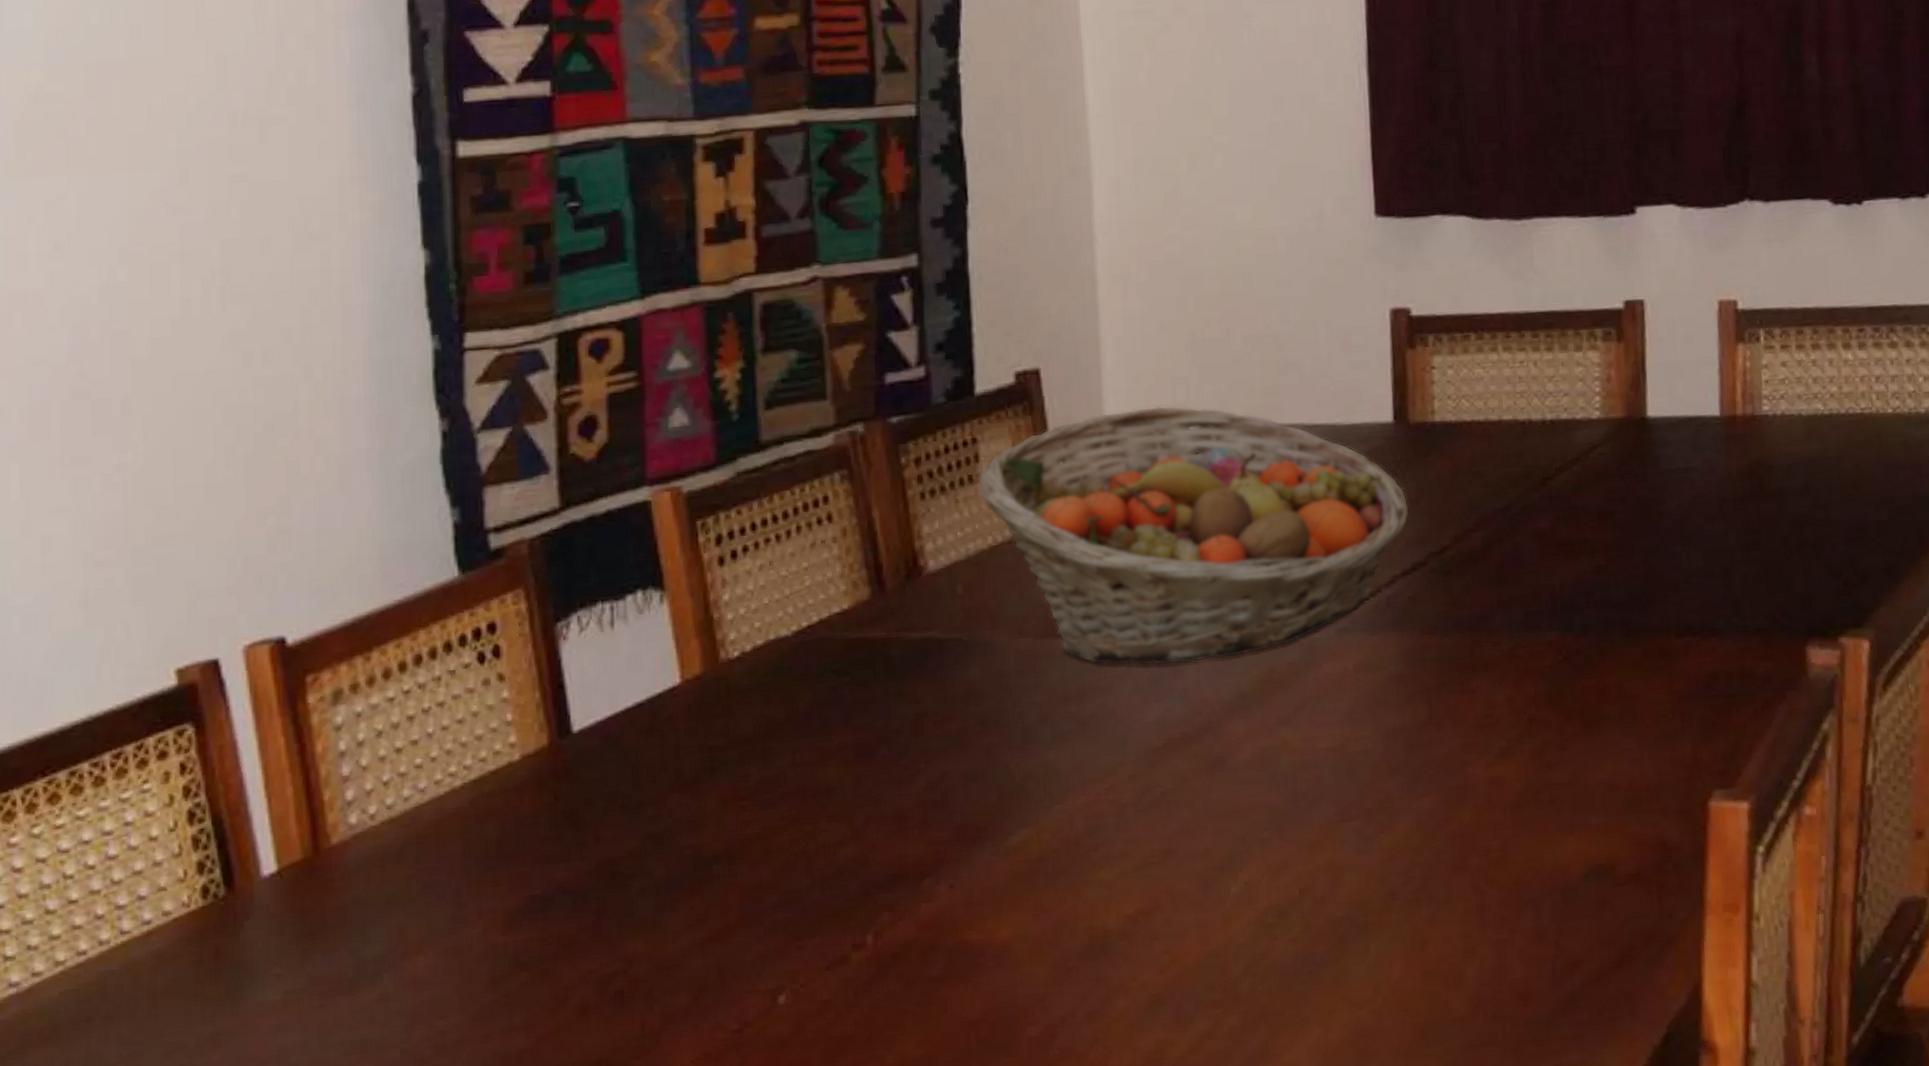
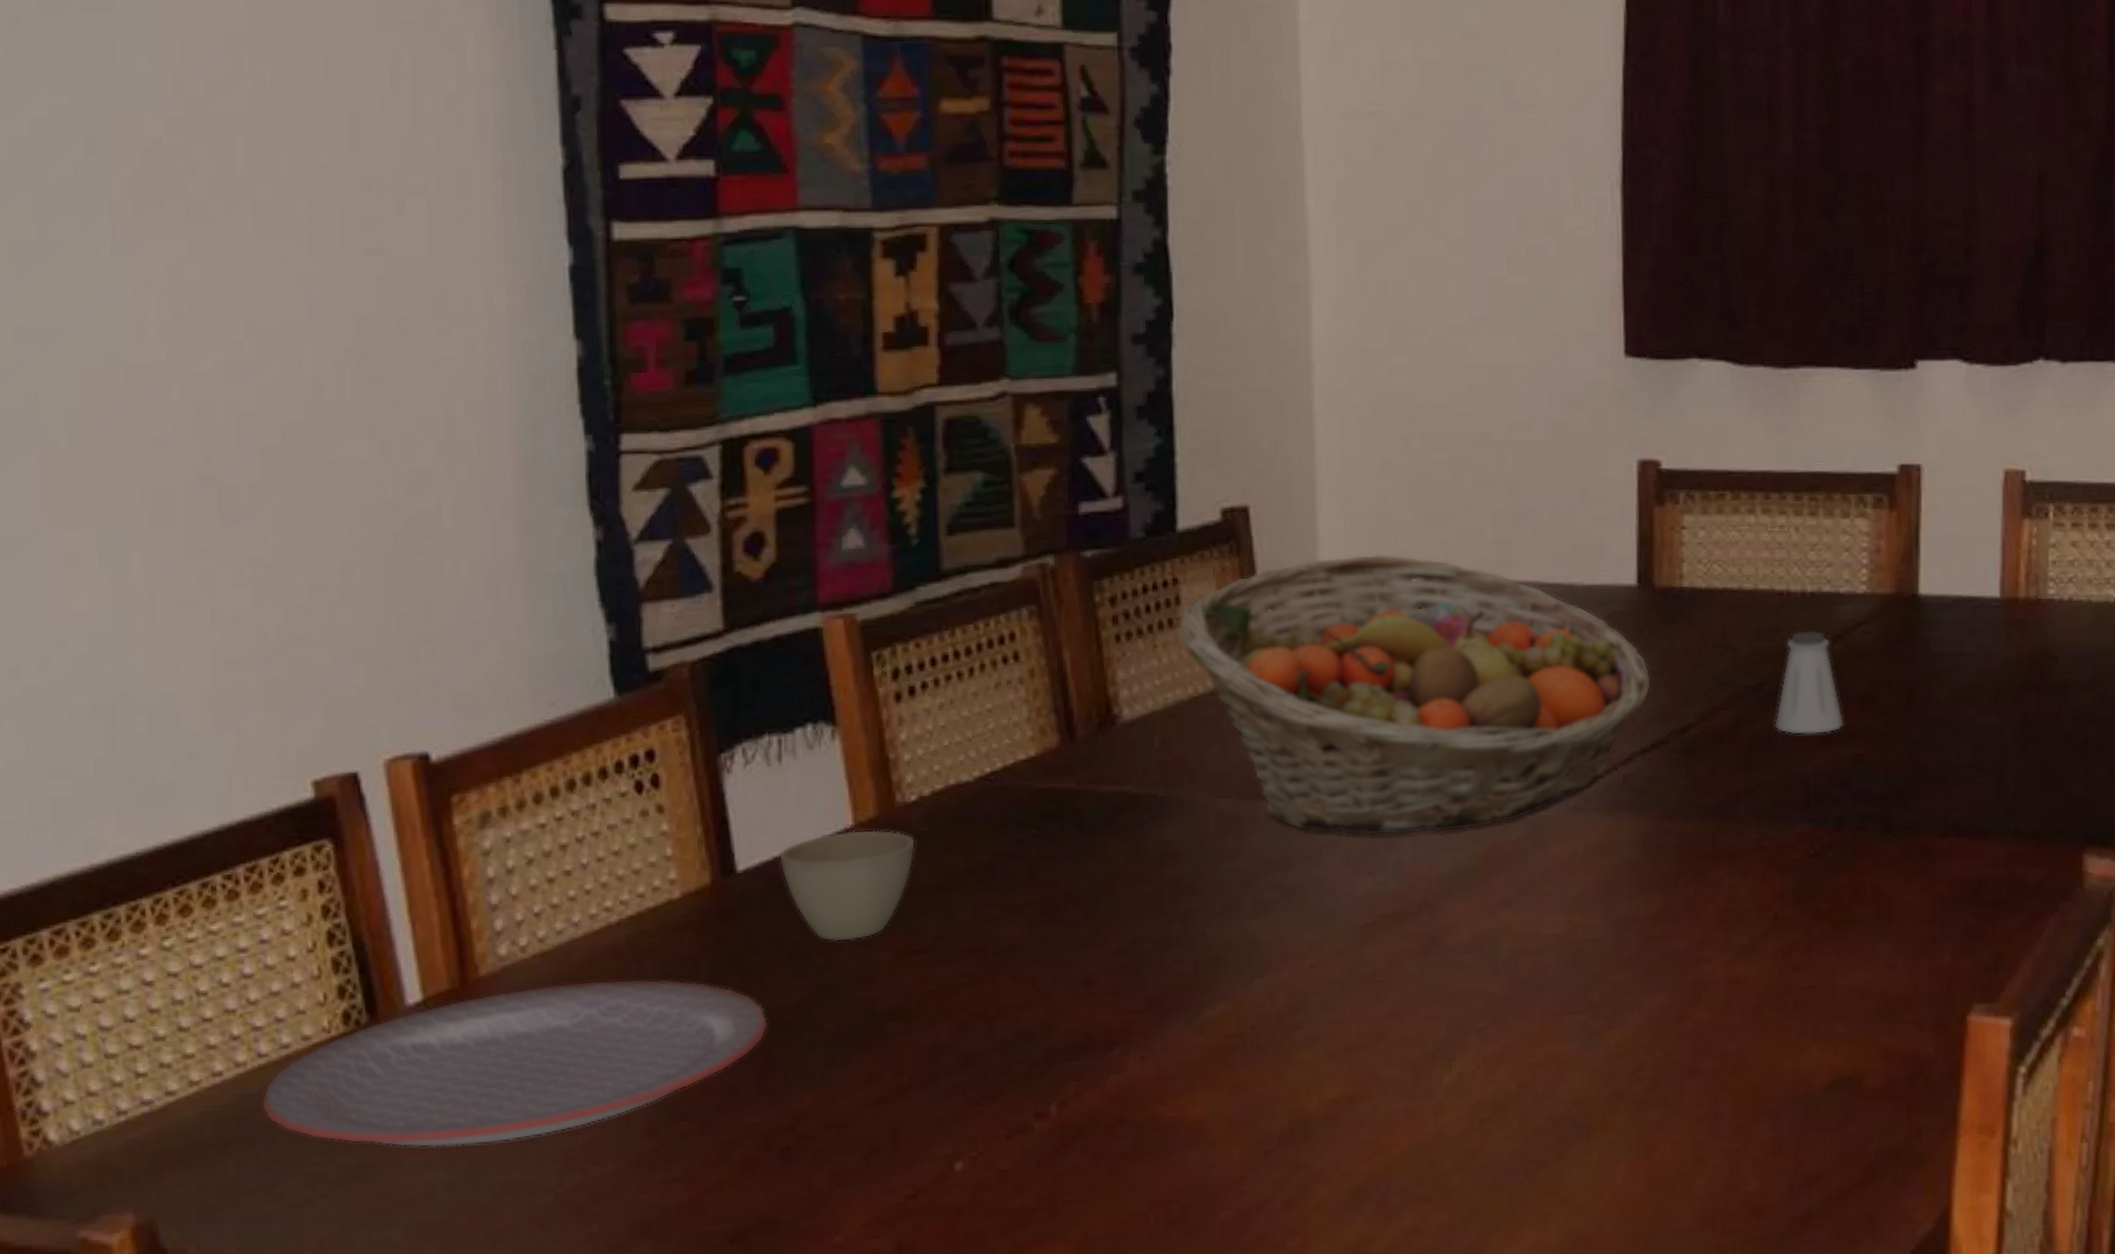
plate: none [124,837,603,1013] -> present [262,978,769,1148]
cup: none [611,685,739,793] -> present [778,830,916,942]
saltshaker: none [1522,454,1586,551] -> present [1775,630,1845,736]

